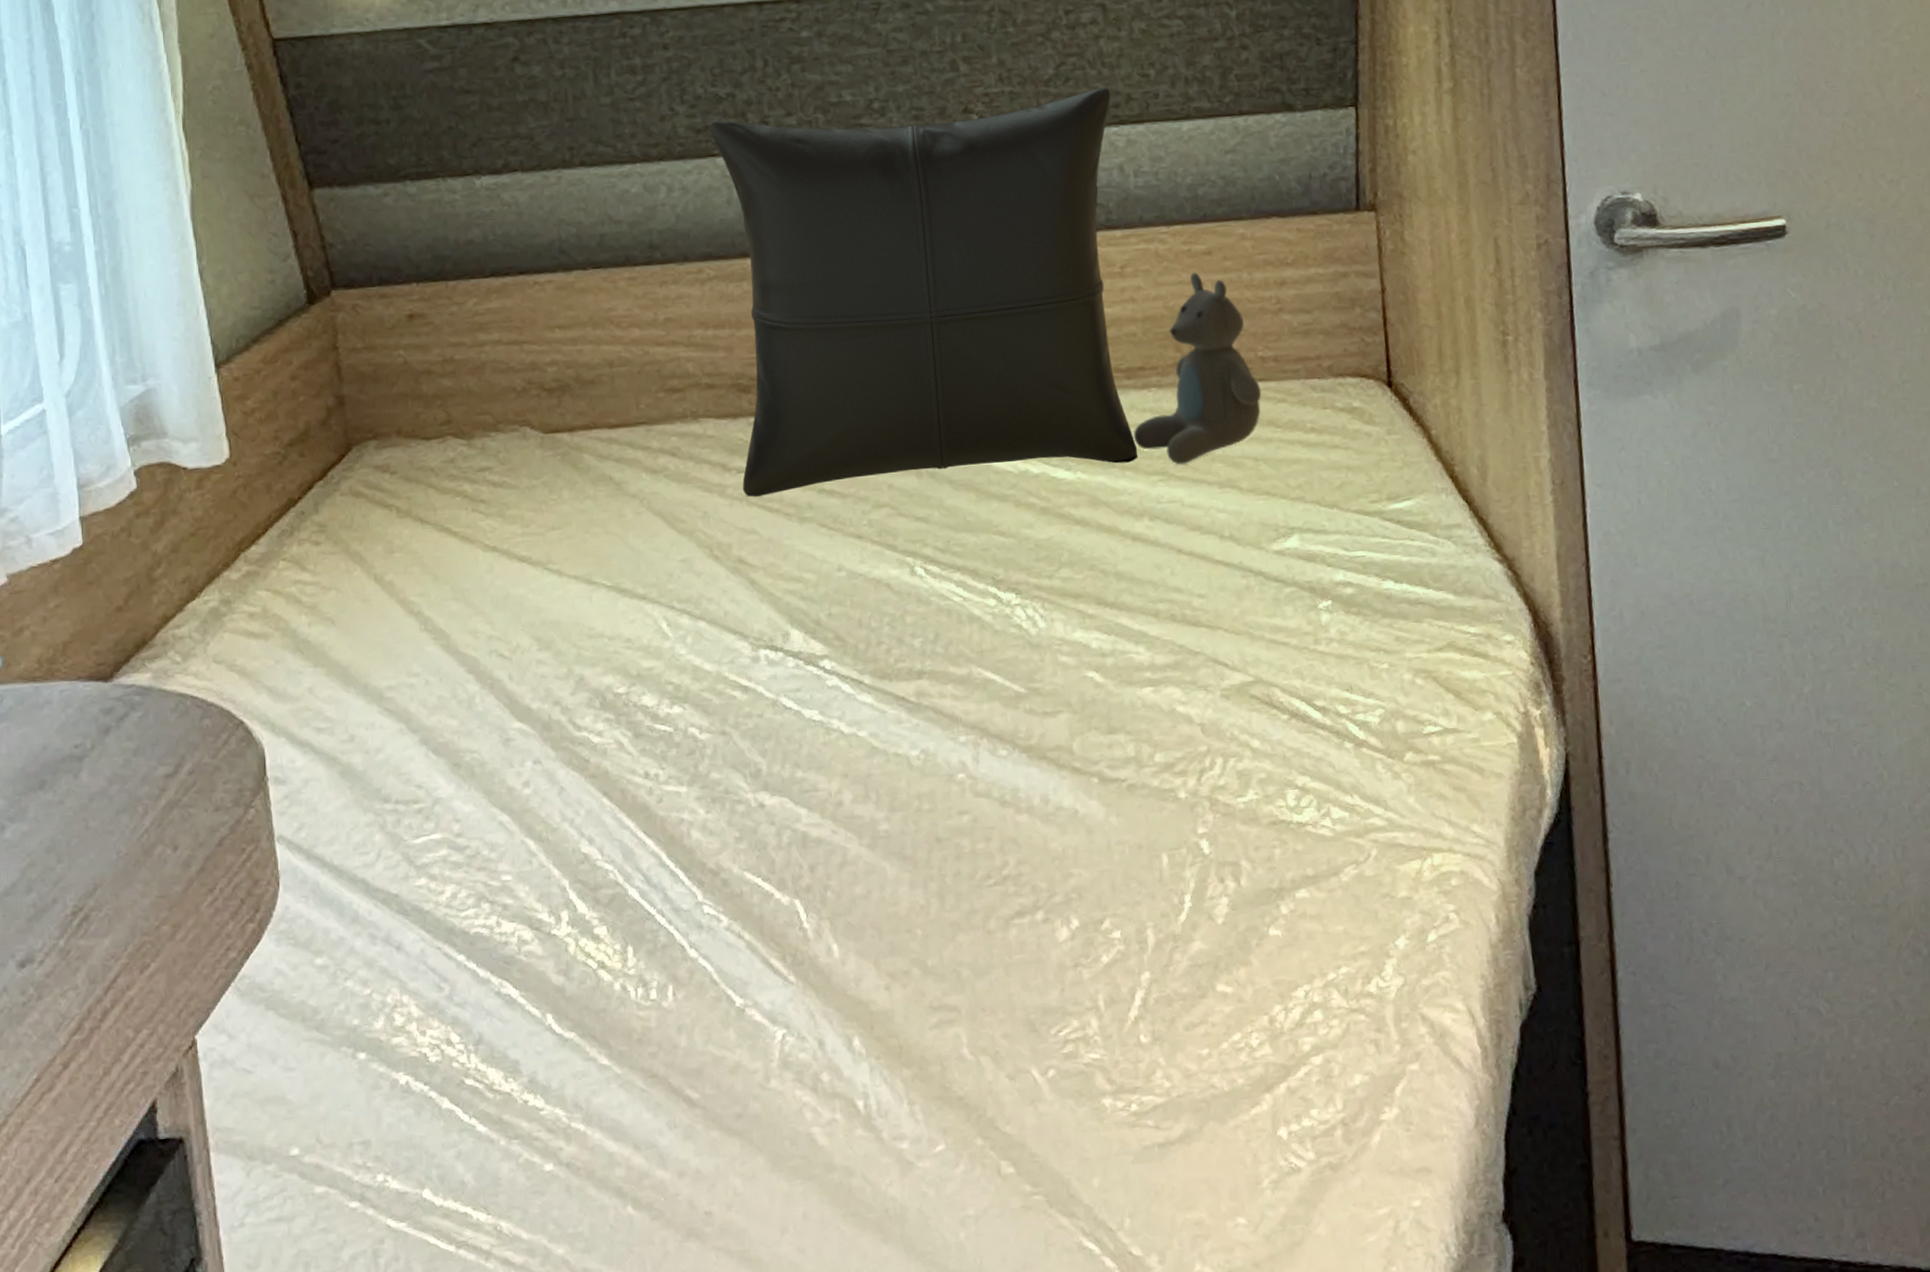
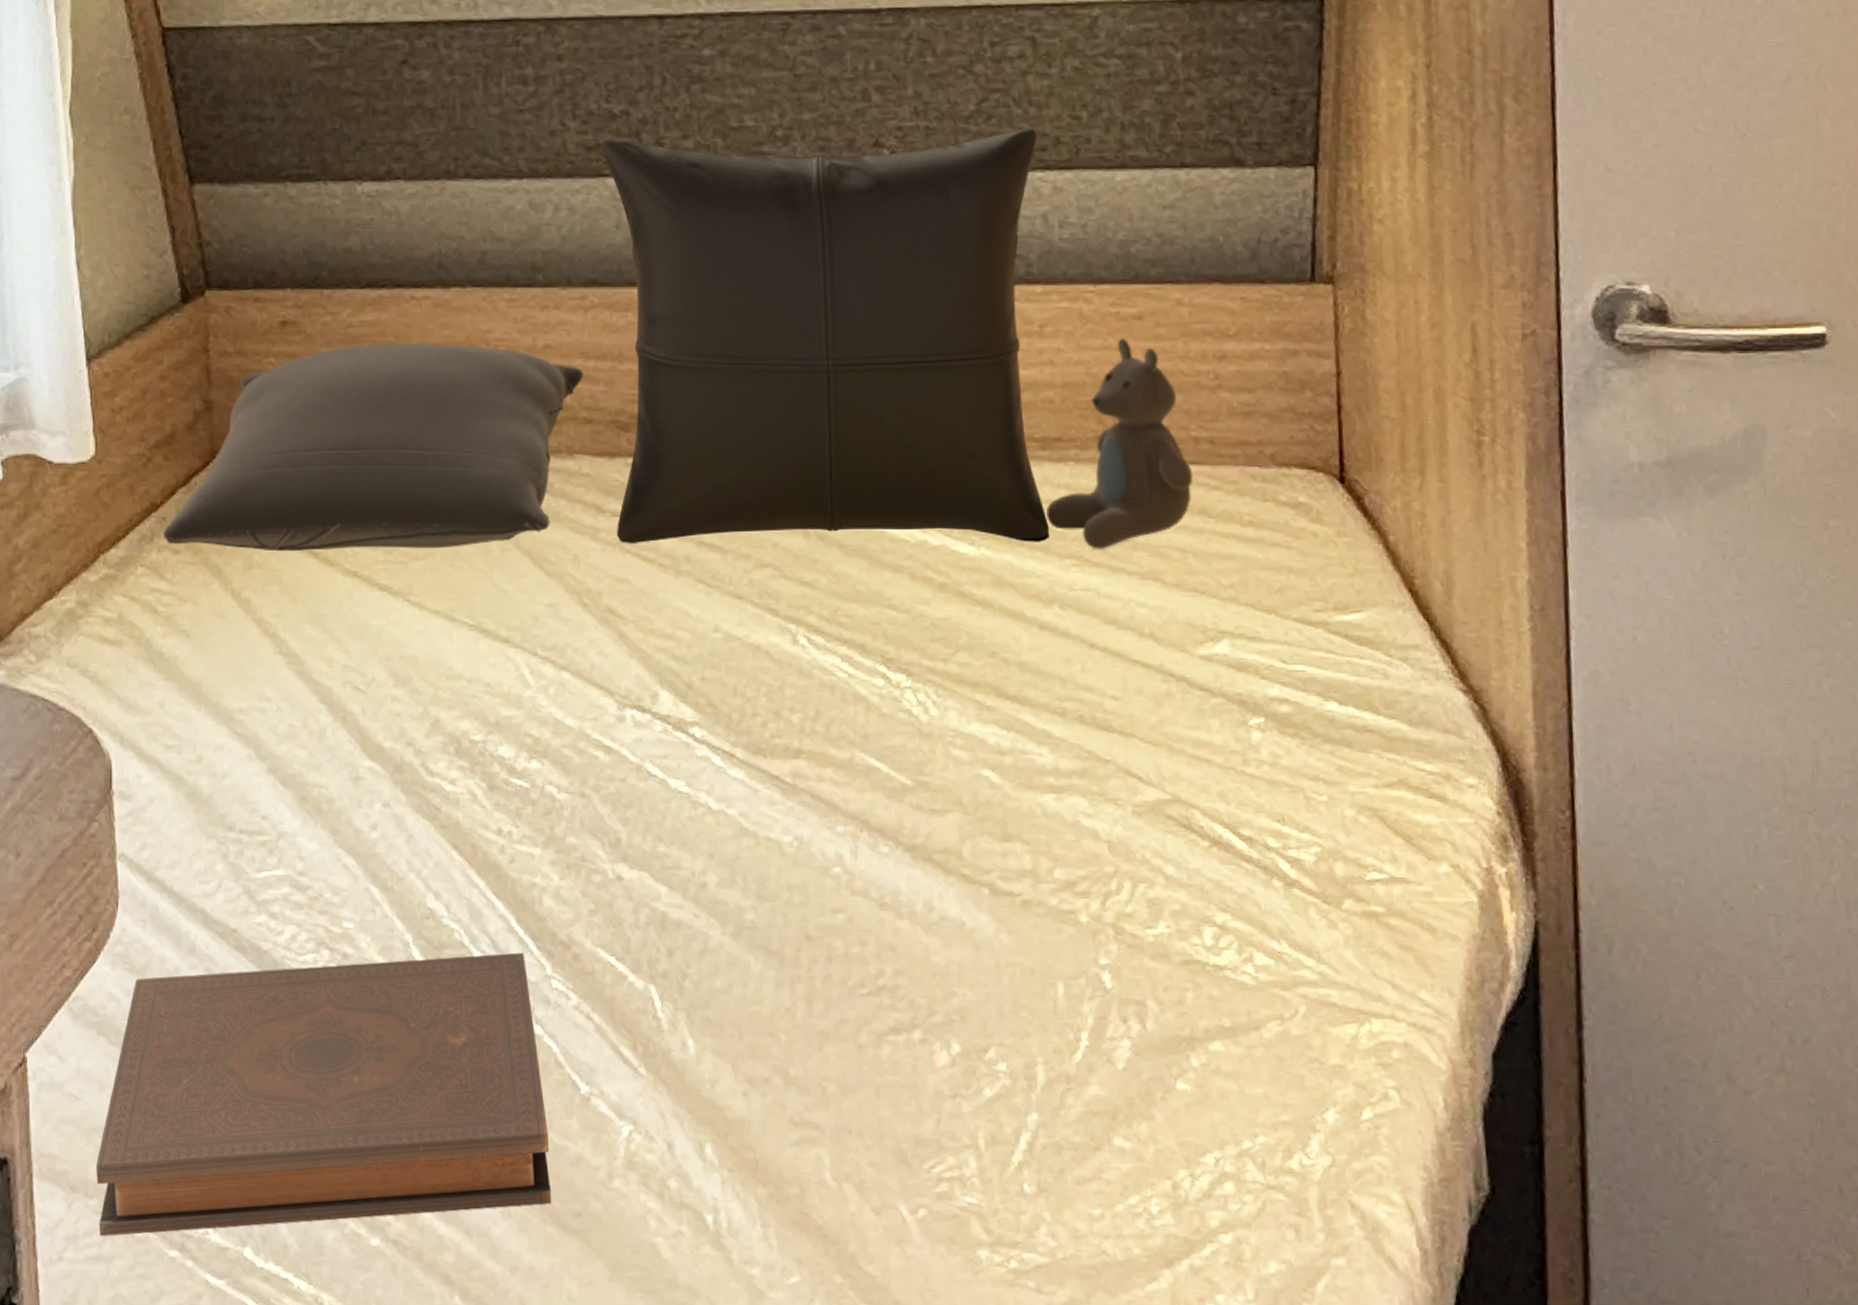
book: none [272,884,714,1198] -> present [96,952,552,1236]
pillow: none [302,324,704,537] -> present [163,342,584,552]

